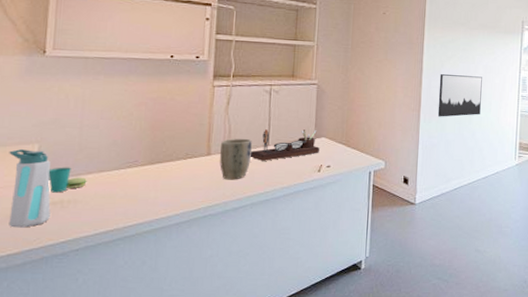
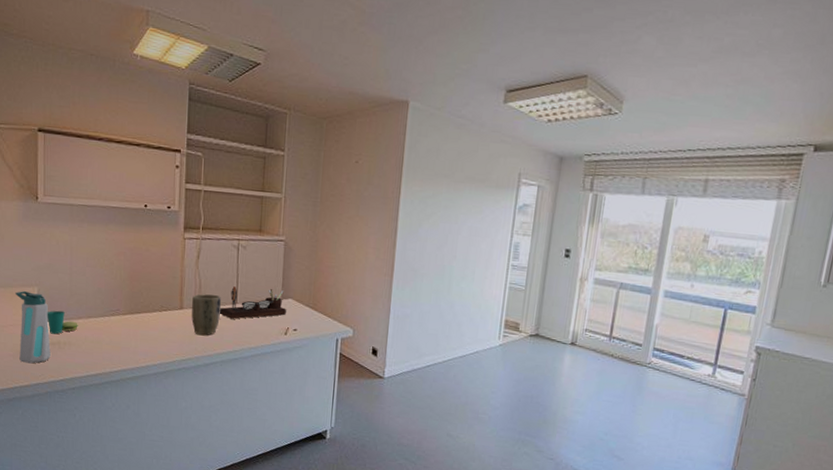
wall art: present [437,74,482,117] -> none [412,235,466,285]

